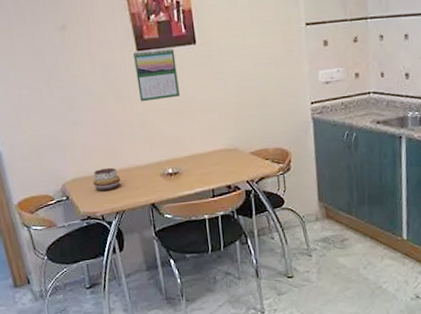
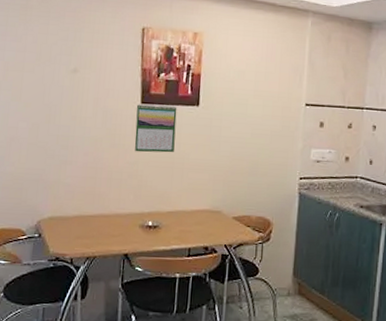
decorative bowl: present [92,167,120,191] -> none [69,211,98,234]

